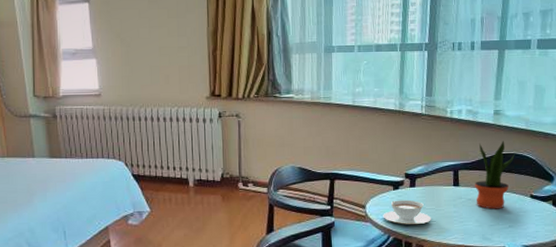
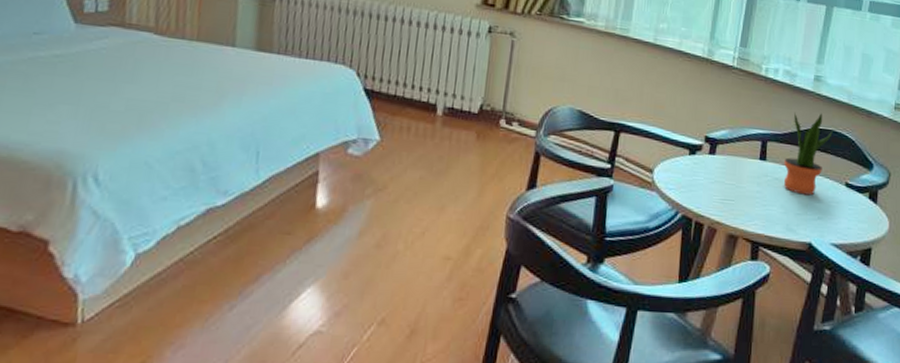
teacup: present [383,200,431,225] -> none [673,167,730,202]

